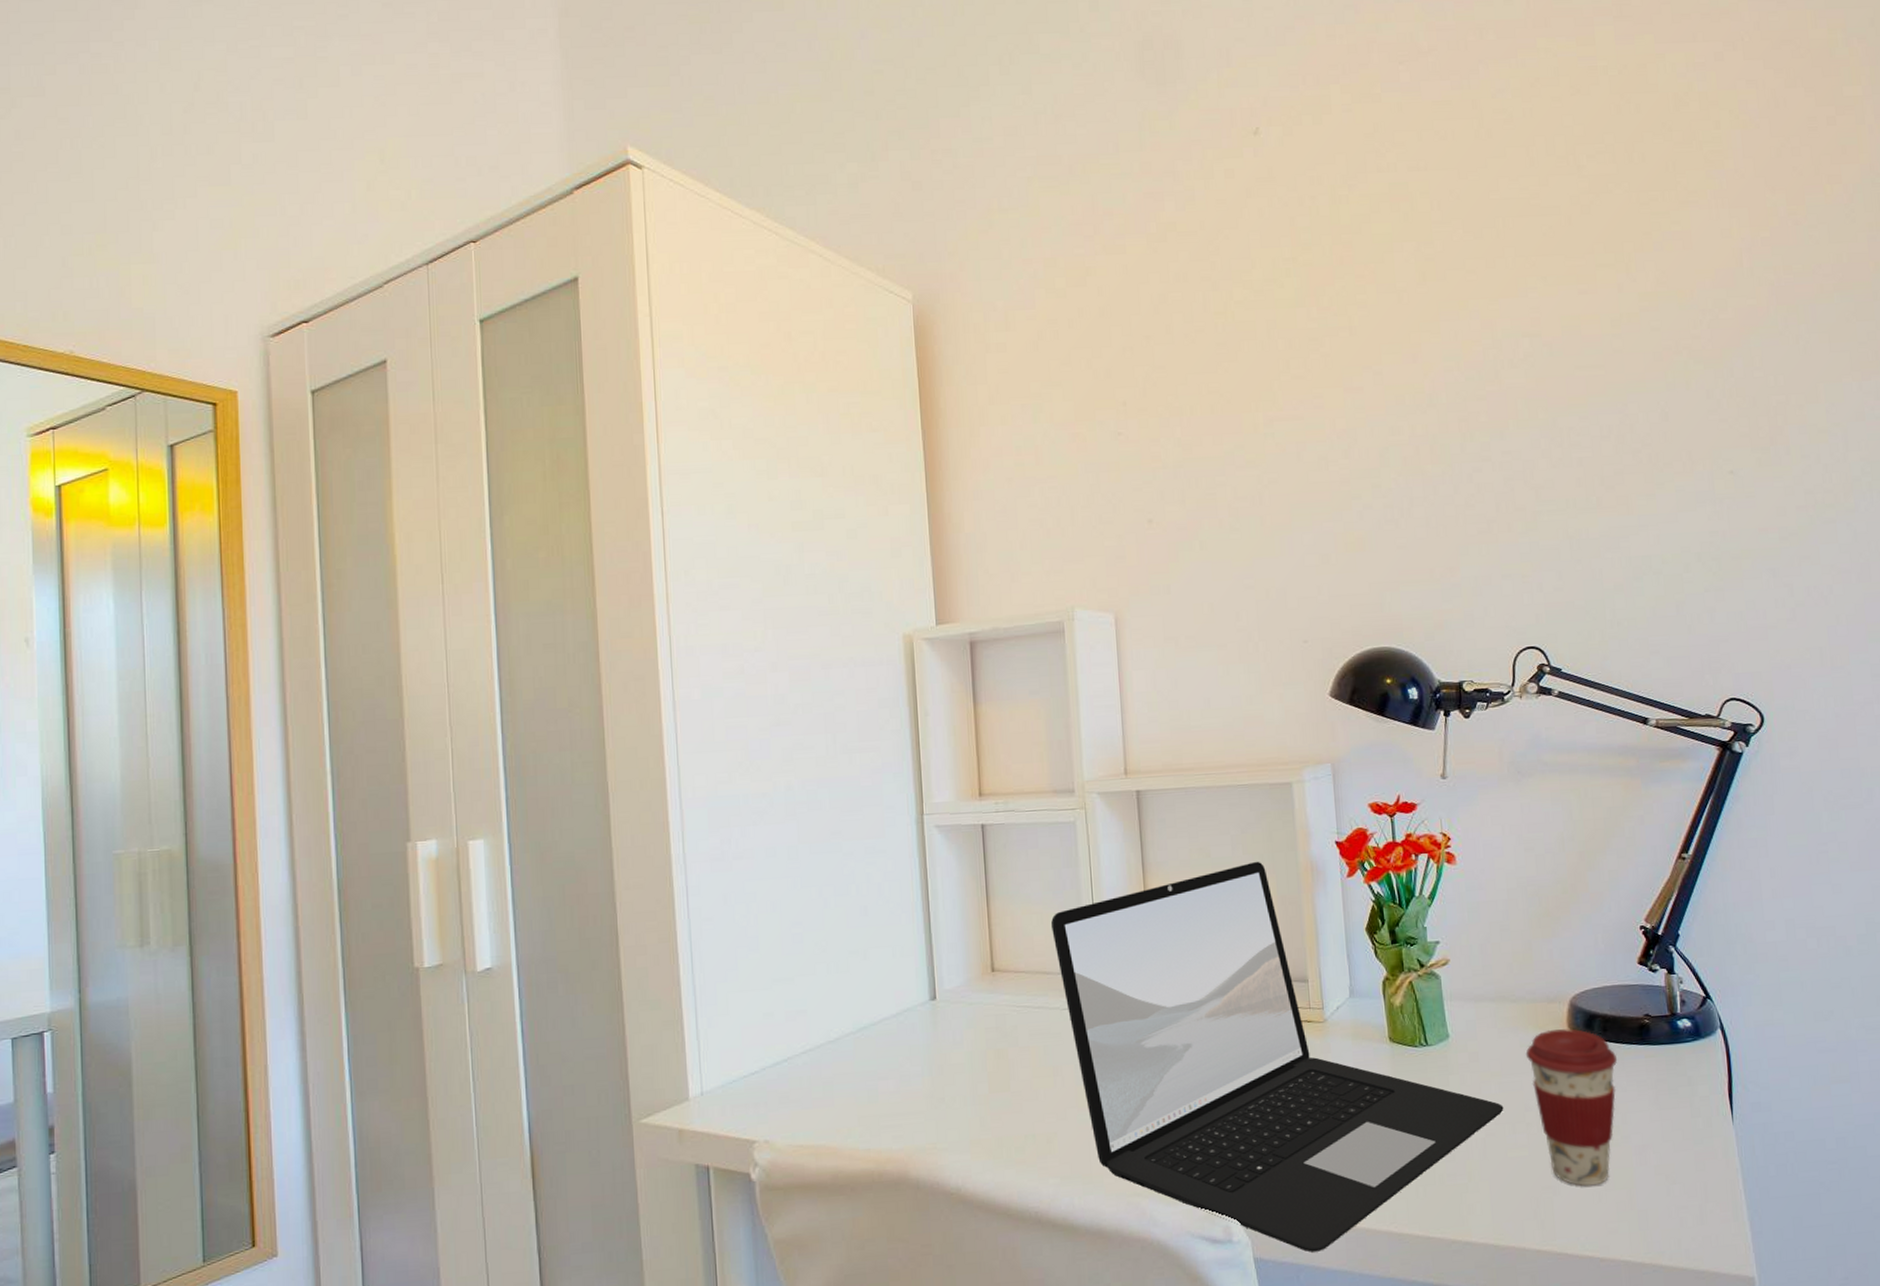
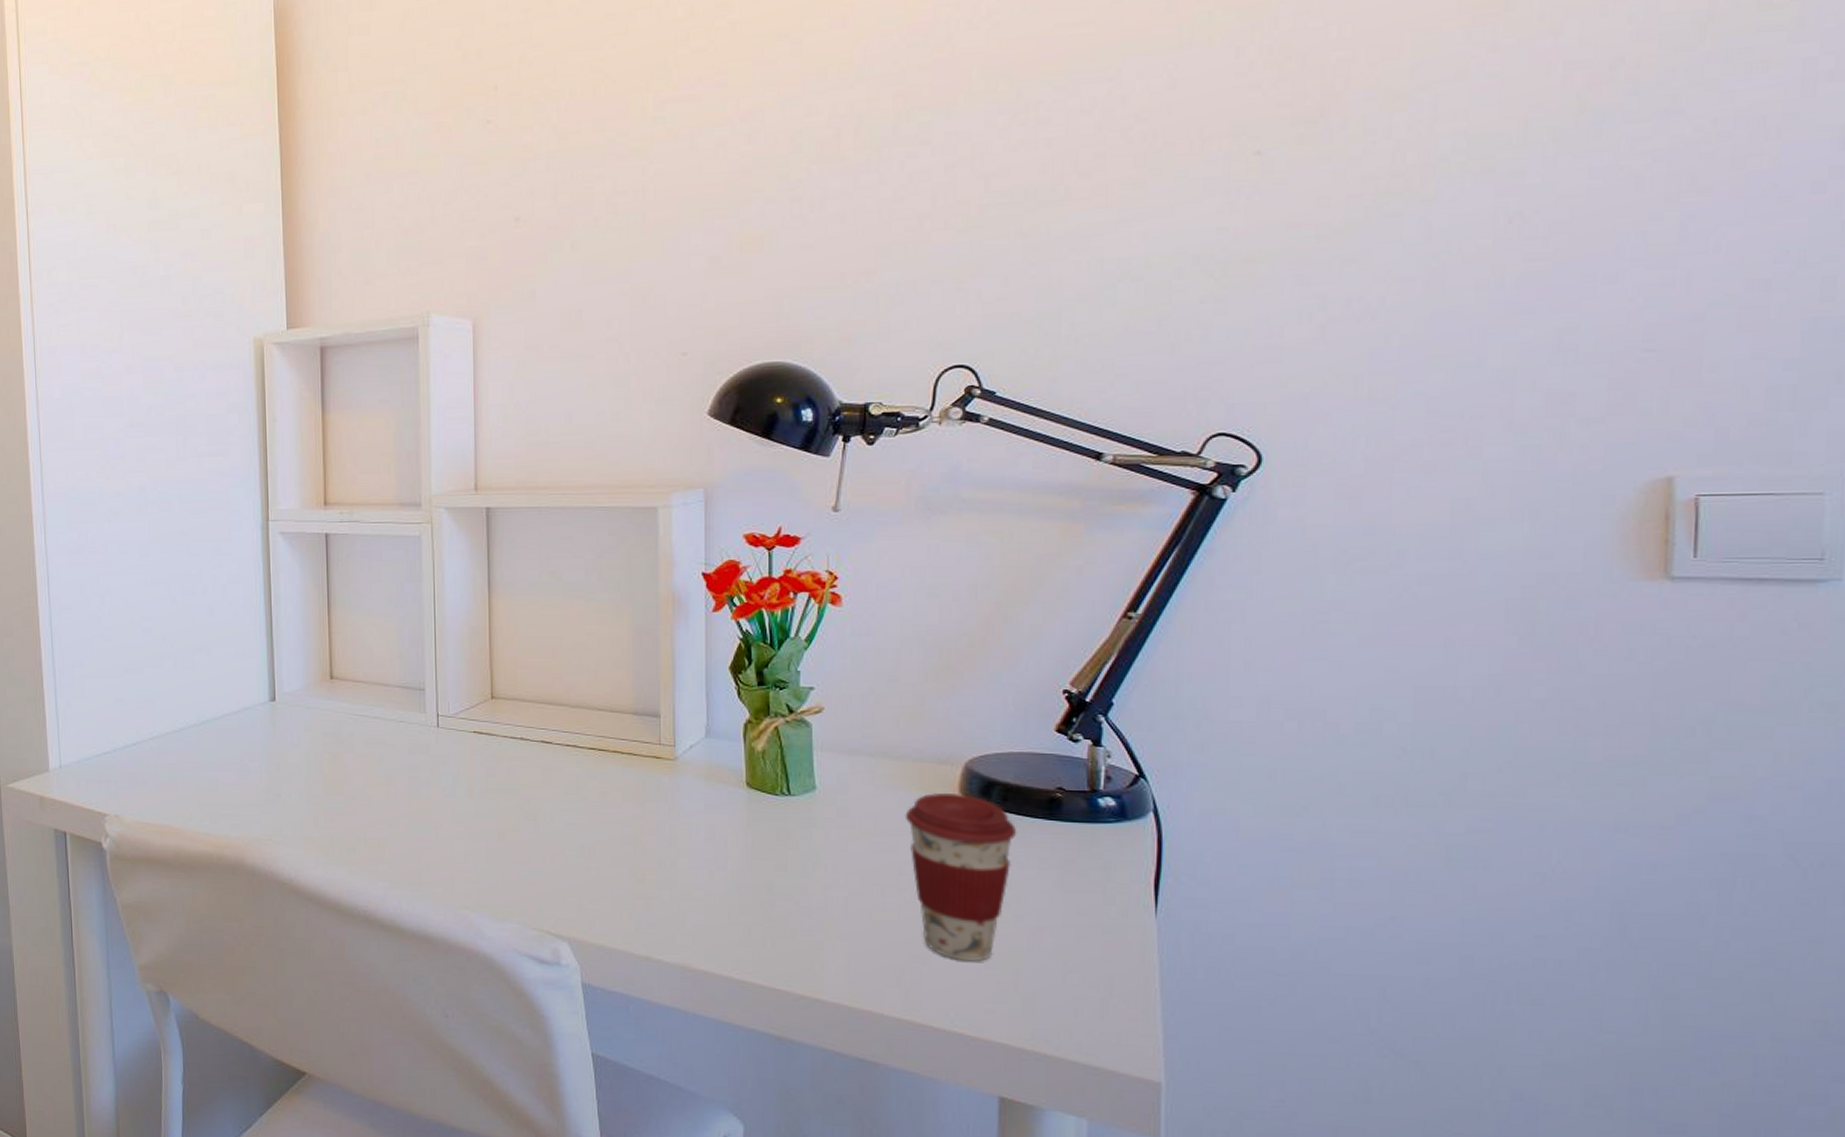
laptop: present [1051,861,1504,1253] -> none [392,588,873,986]

